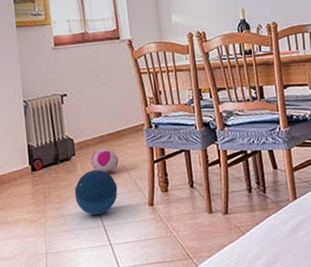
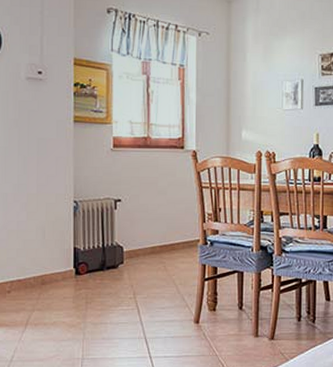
ball: present [74,169,118,216] -> none [118,281,164,327]
plush toy: present [91,148,118,174] -> none [139,260,168,286]

